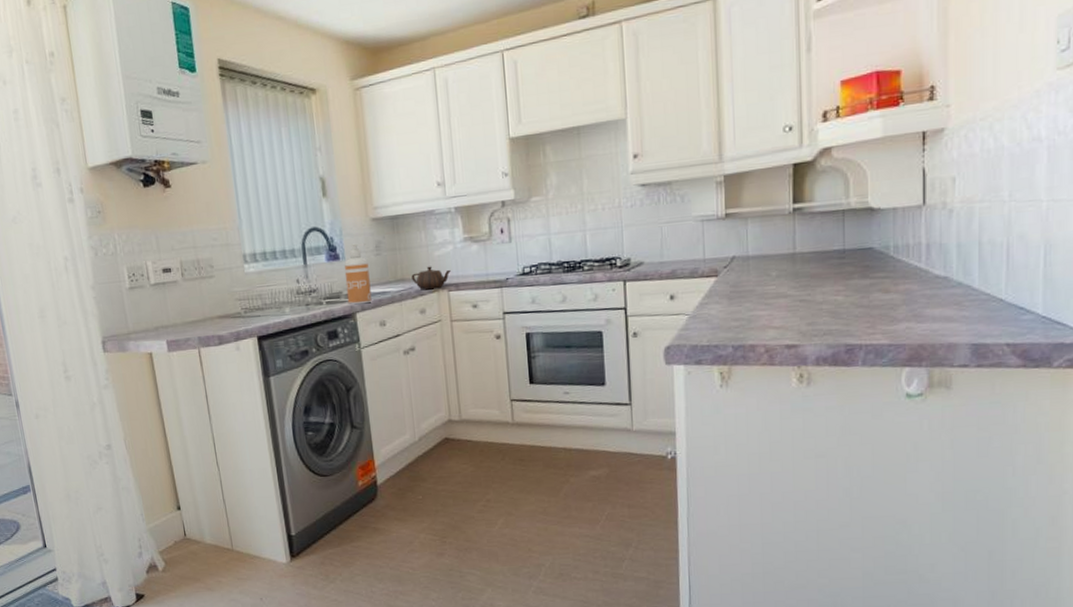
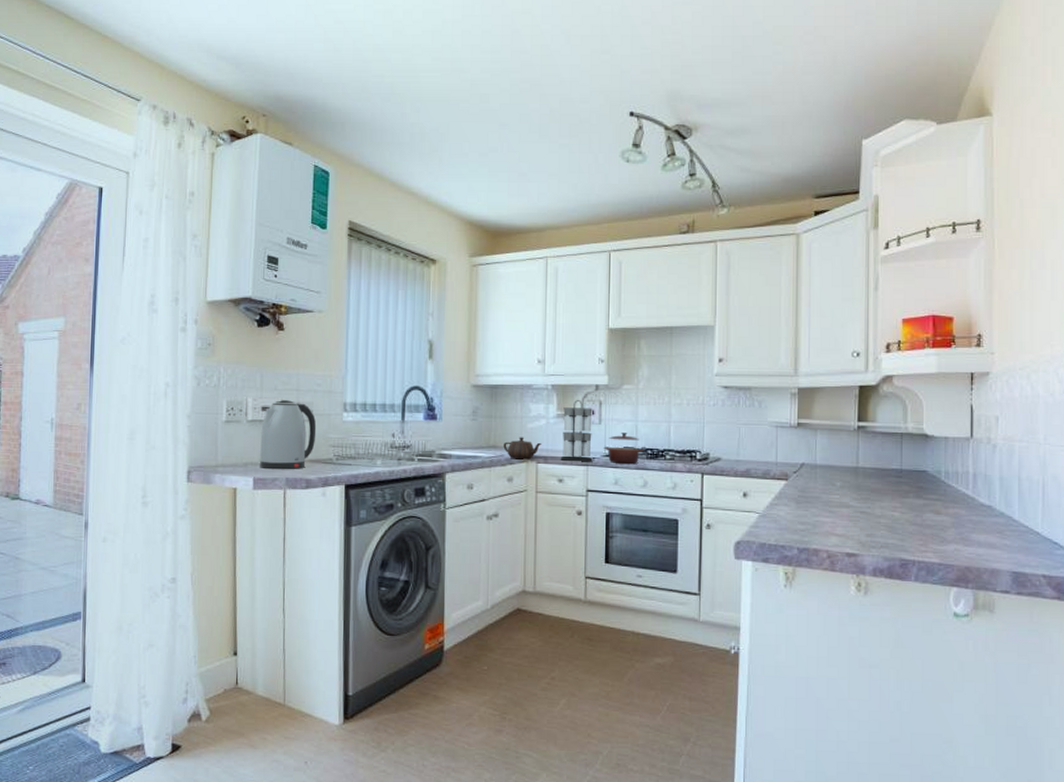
kettle: none [165,259,221,331] -> present [259,400,317,470]
soap dispenser: present [344,243,372,305] -> none [439,406,464,466]
spice rack: none [470,219,507,286] -> present [561,399,593,462]
saucepan: none [516,248,561,281] -> present [603,433,645,464]

